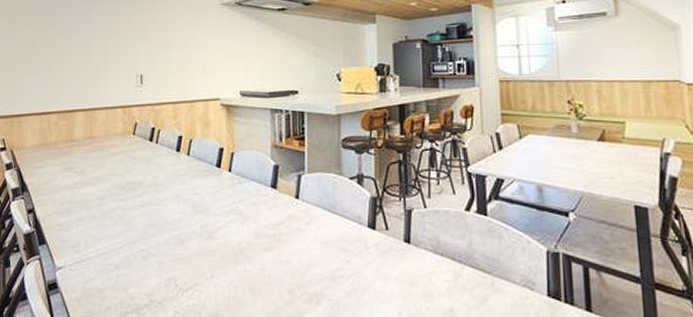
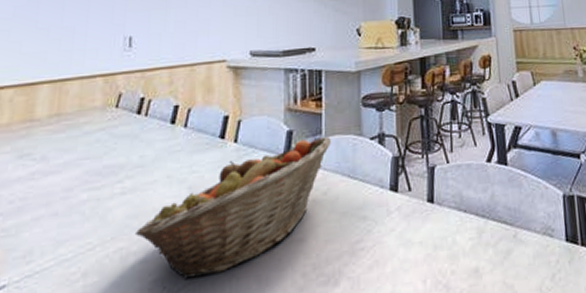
fruit basket: none [152,174,314,282] -> present [134,137,332,281]

